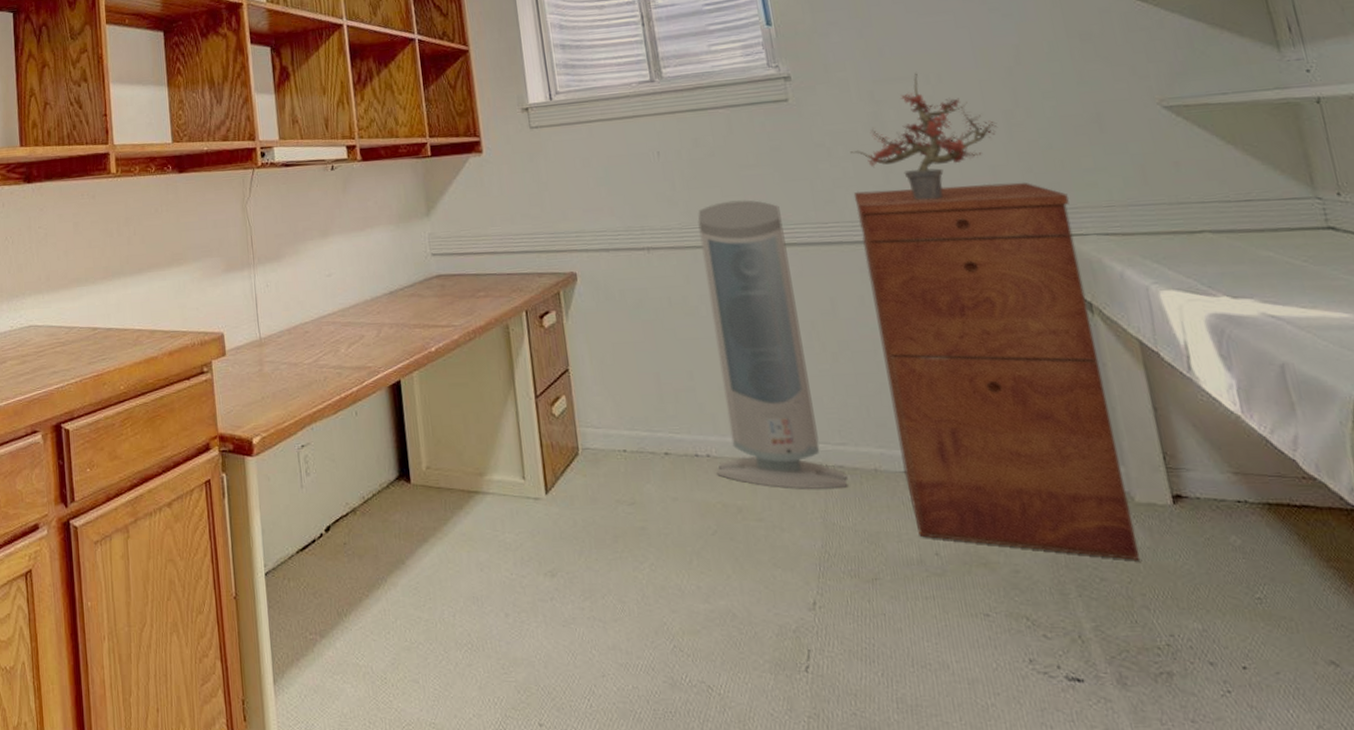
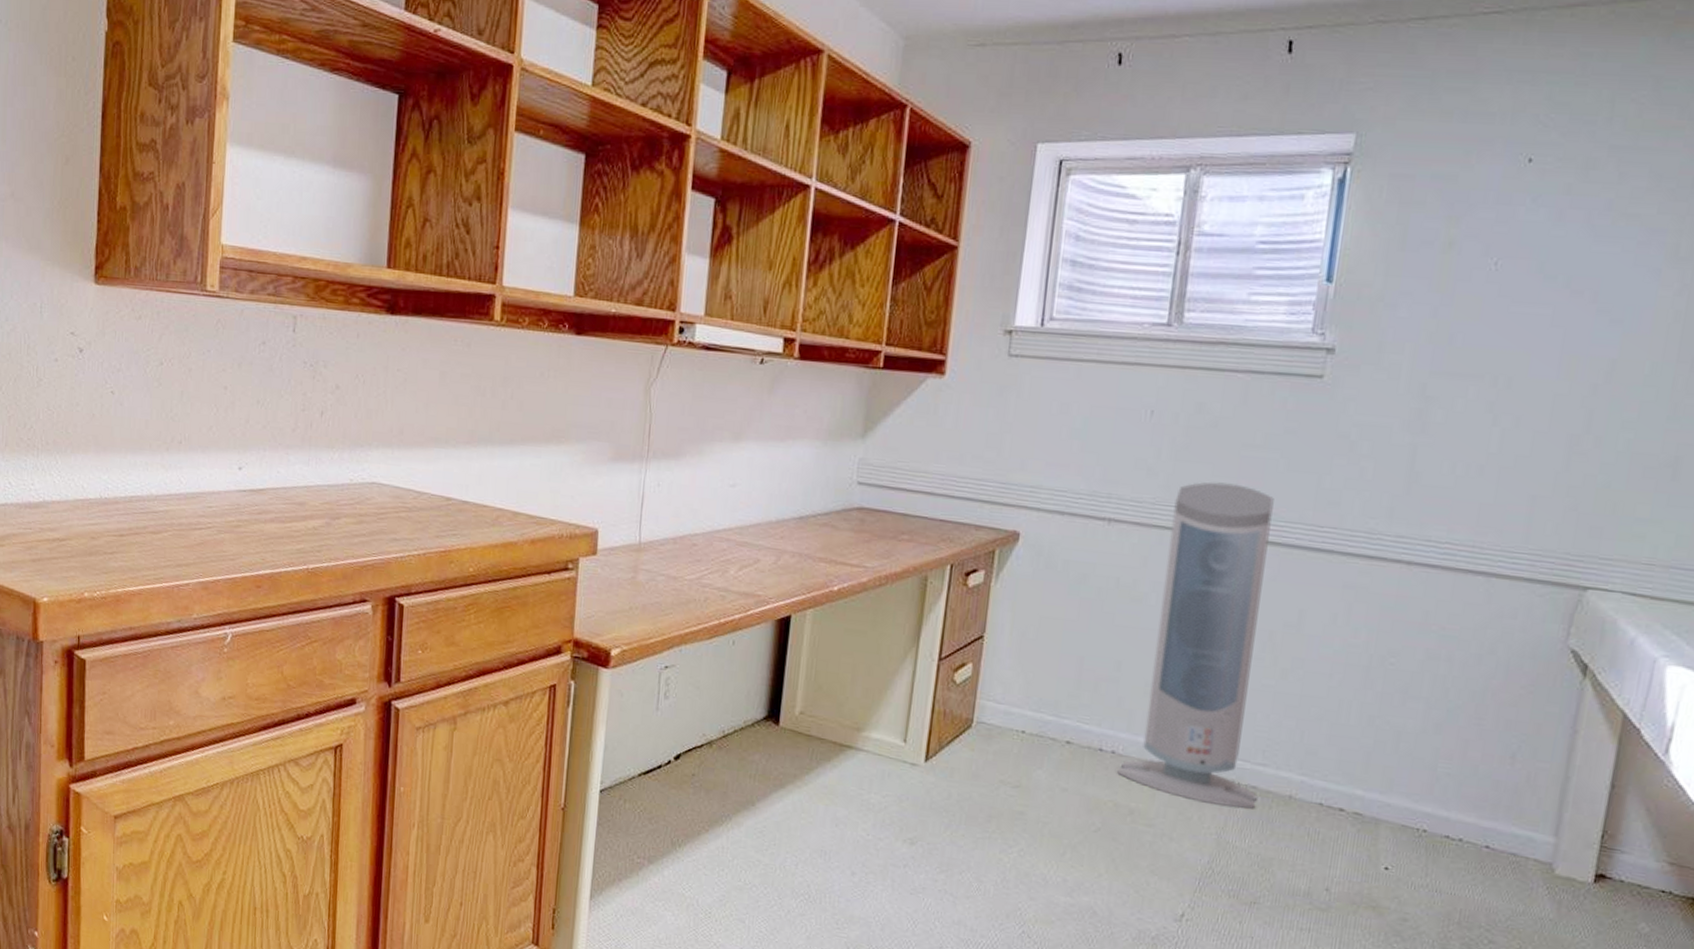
potted plant: present [850,73,998,201] -> none [1376,371,1558,523]
filing cabinet: present [853,182,1141,560] -> none [1314,497,1608,930]

